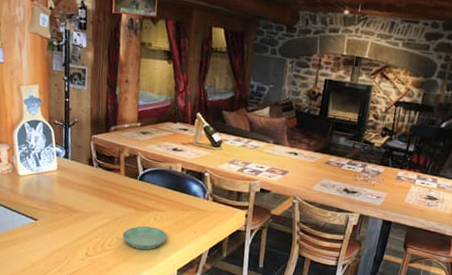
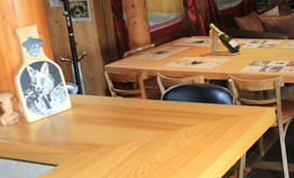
saucer: present [122,226,168,250] -> none [155,143,202,170]

